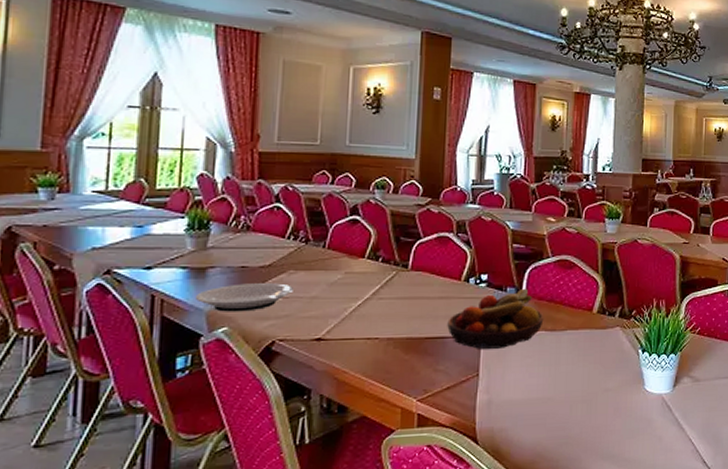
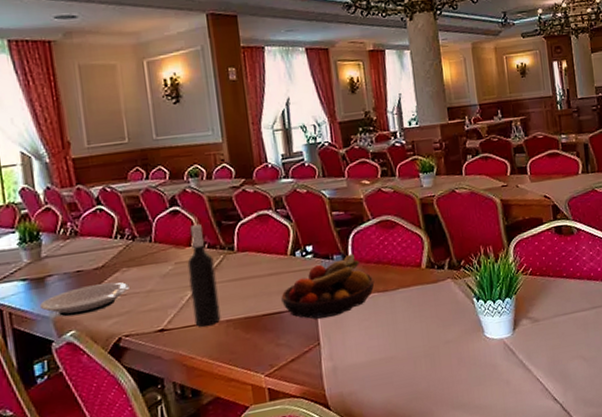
wine bottle: none [354,236,385,343] -> present [187,223,221,328]

